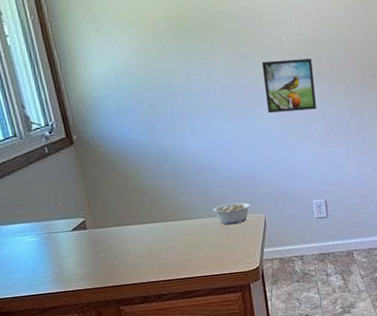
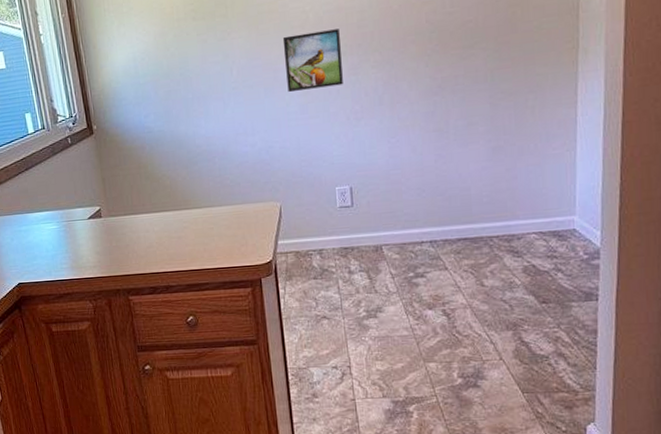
legume: present [209,202,251,225] -> none [221,189,266,215]

